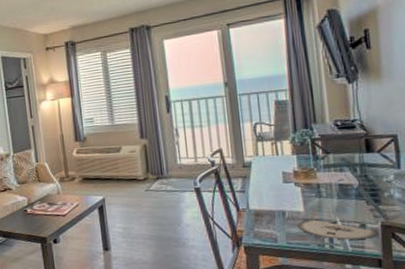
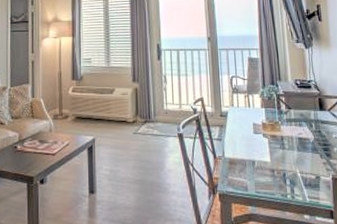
plate: present [297,219,378,240] -> none [265,170,330,191]

